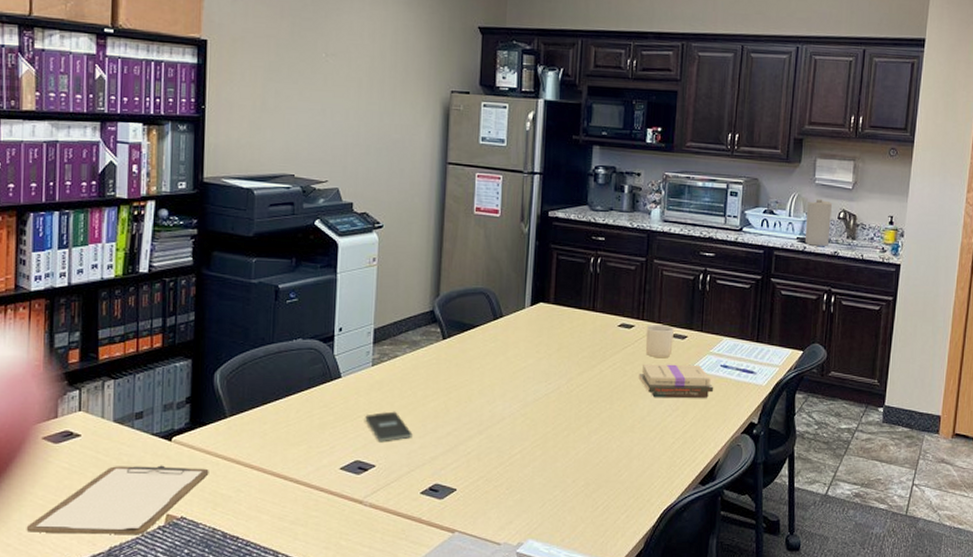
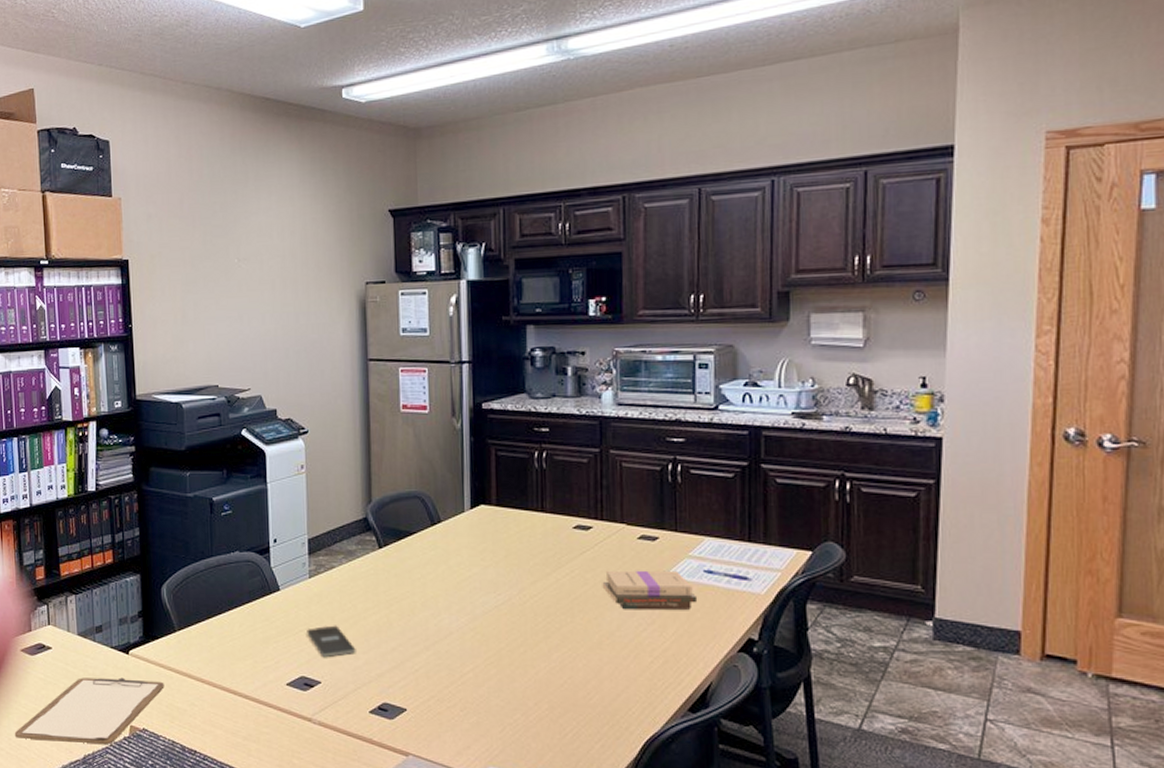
mug: present [645,324,674,359] -> none [607,524,642,564]
paper towel holder: present [804,198,832,246] -> none [802,362,837,421]

